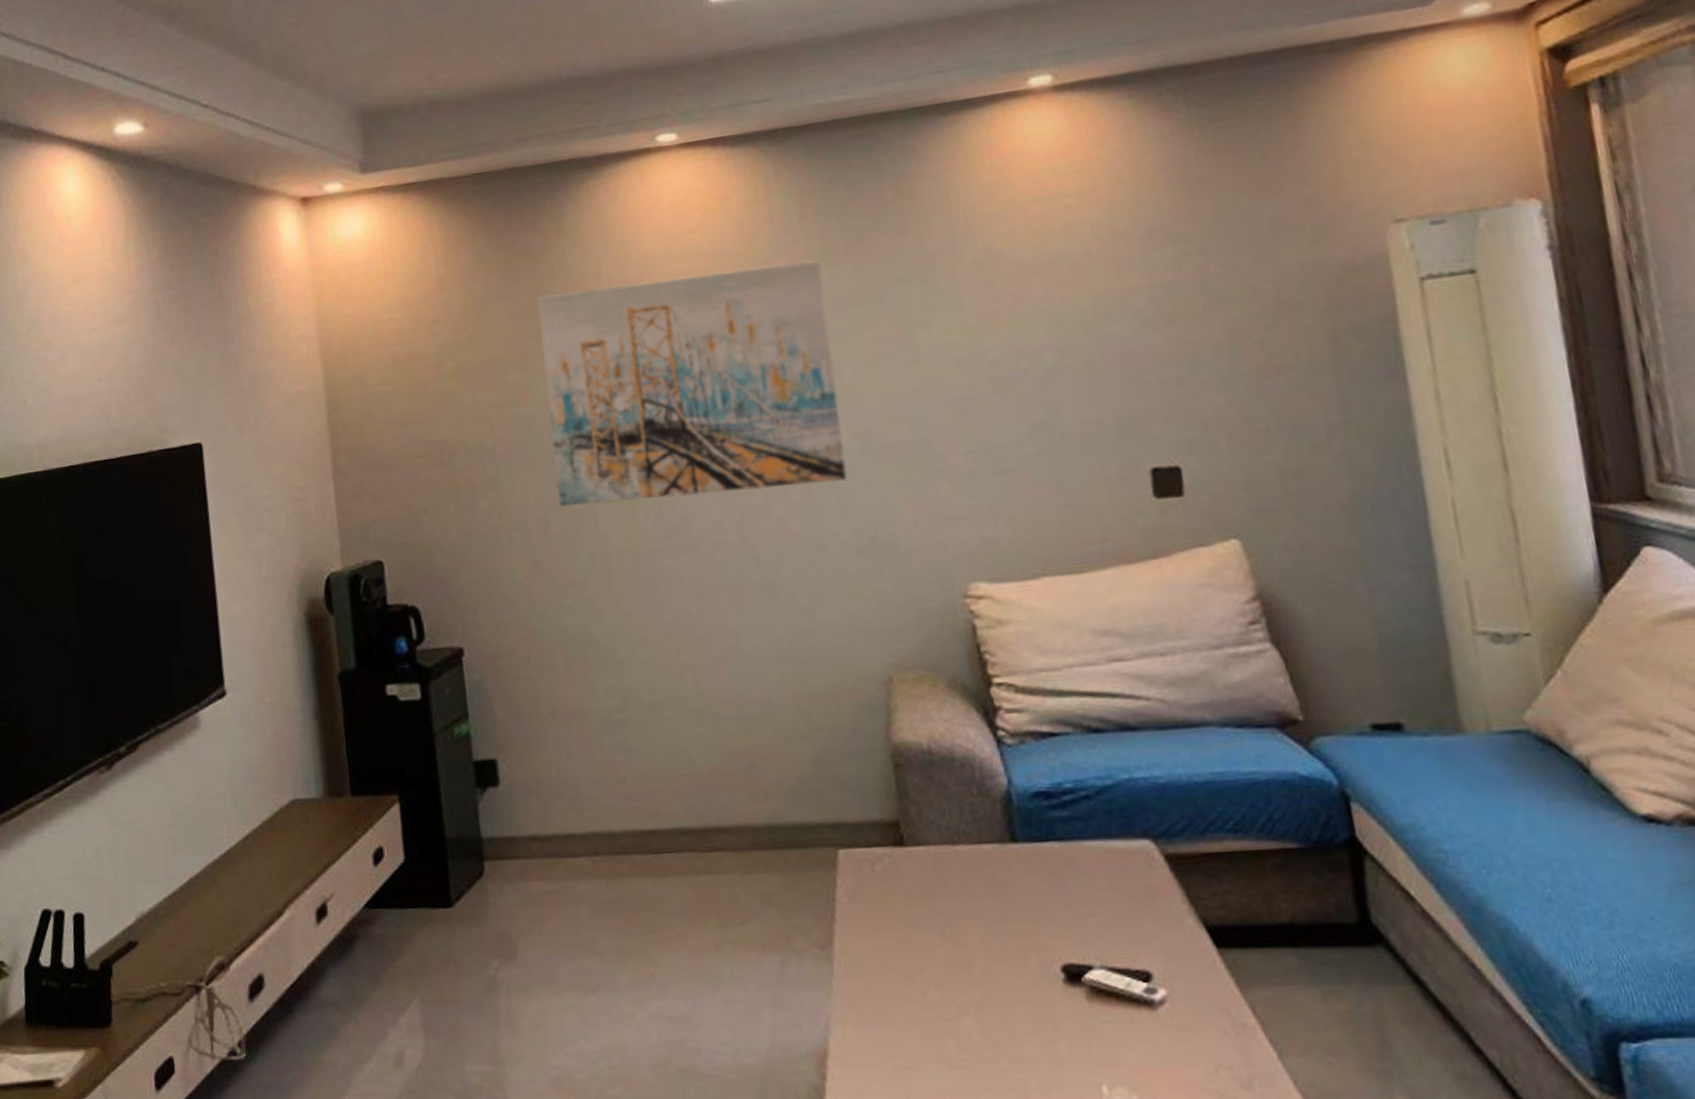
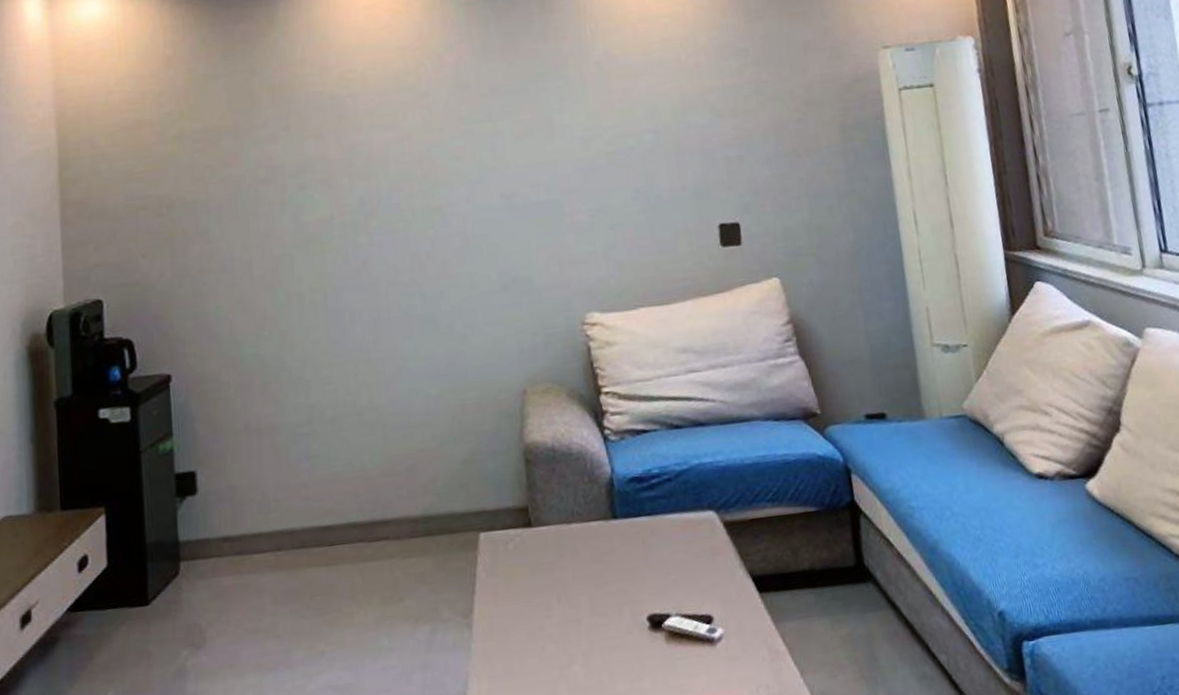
wall art: present [537,260,847,507] -> none [250,57,496,252]

